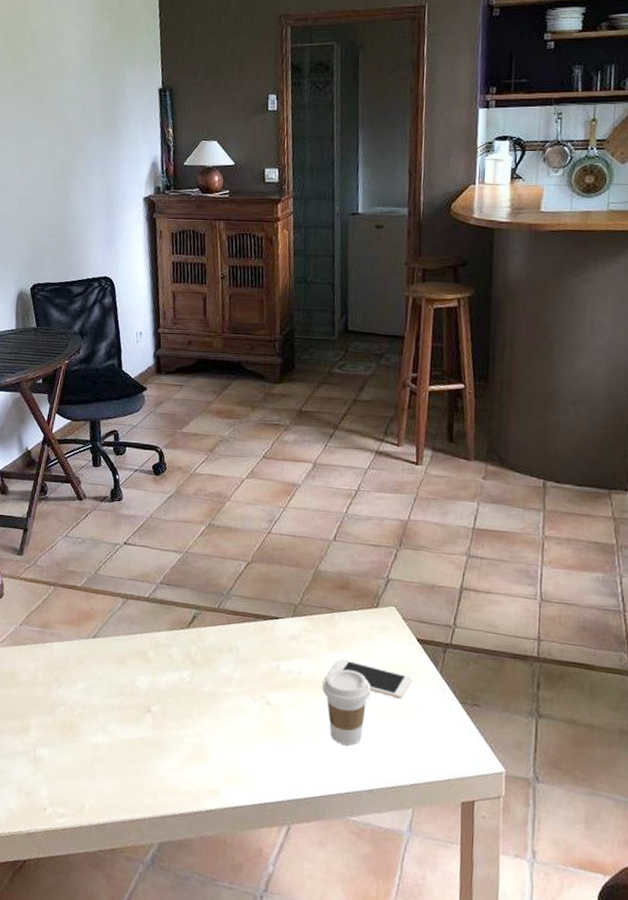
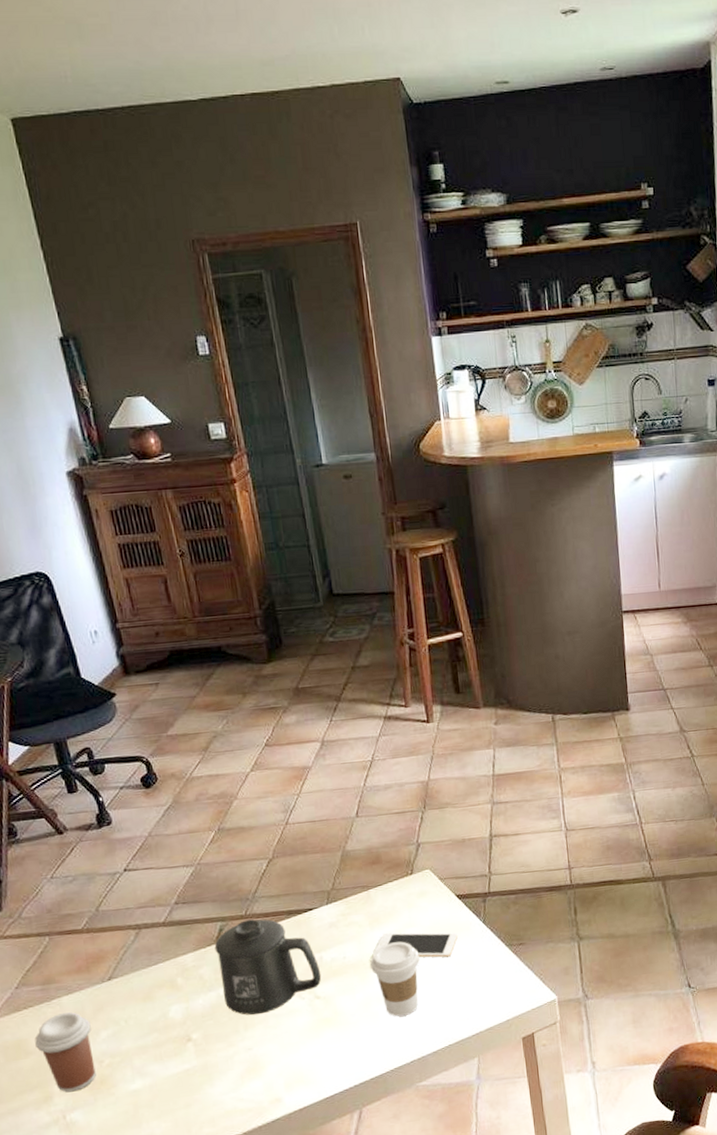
coffee cup: none [25,656,72,730] -> present [34,1012,96,1093]
mug: none [186,613,276,706] -> present [214,919,322,1016]

